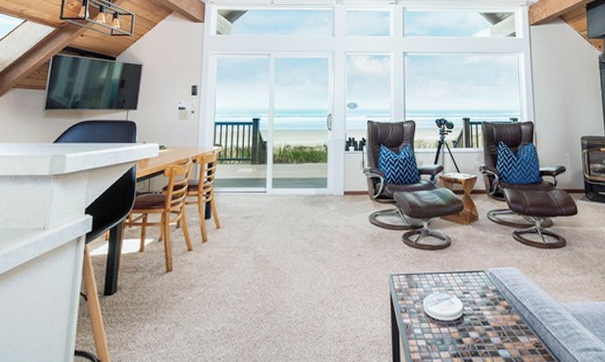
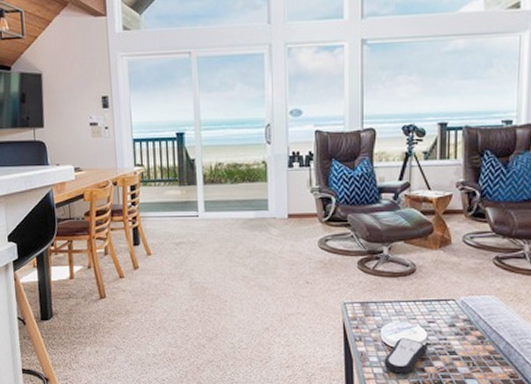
remote control: none [427,309,463,346] -> present [384,338,427,374]

